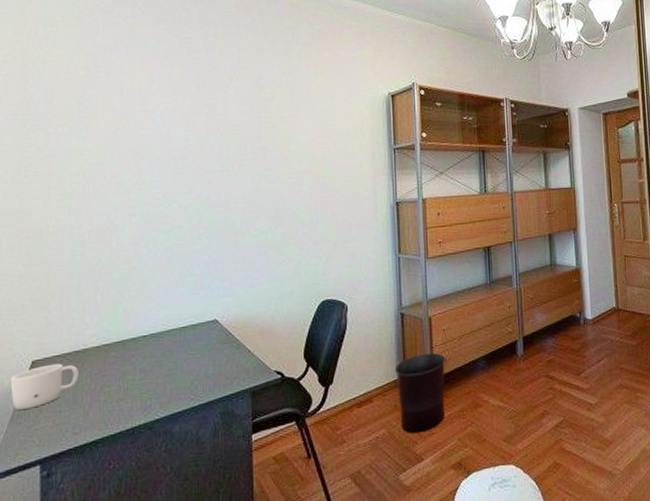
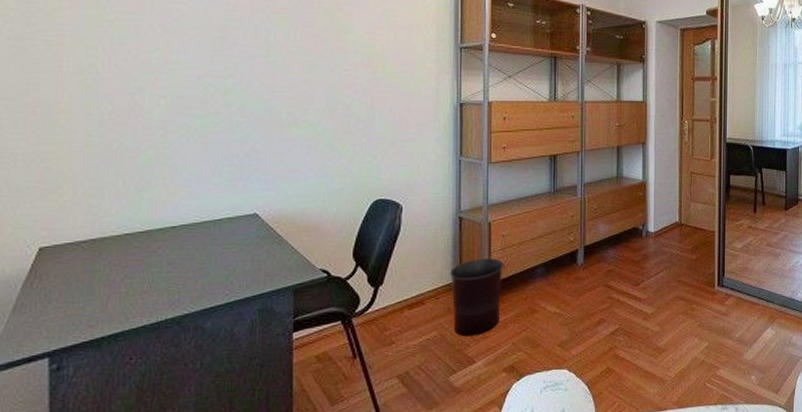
mug: present [10,363,79,411] -> none [12,251,95,300]

